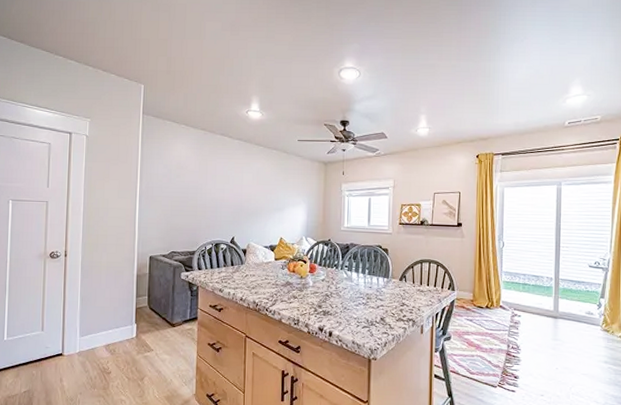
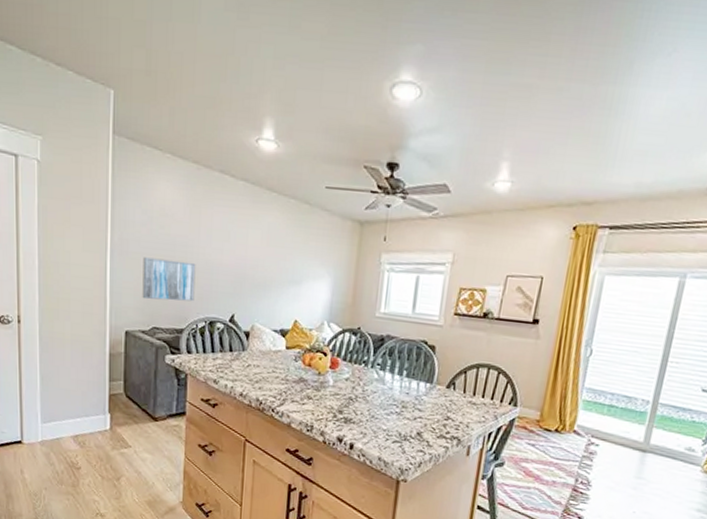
wall art: none [163,199,204,231] -> present [142,257,196,302]

